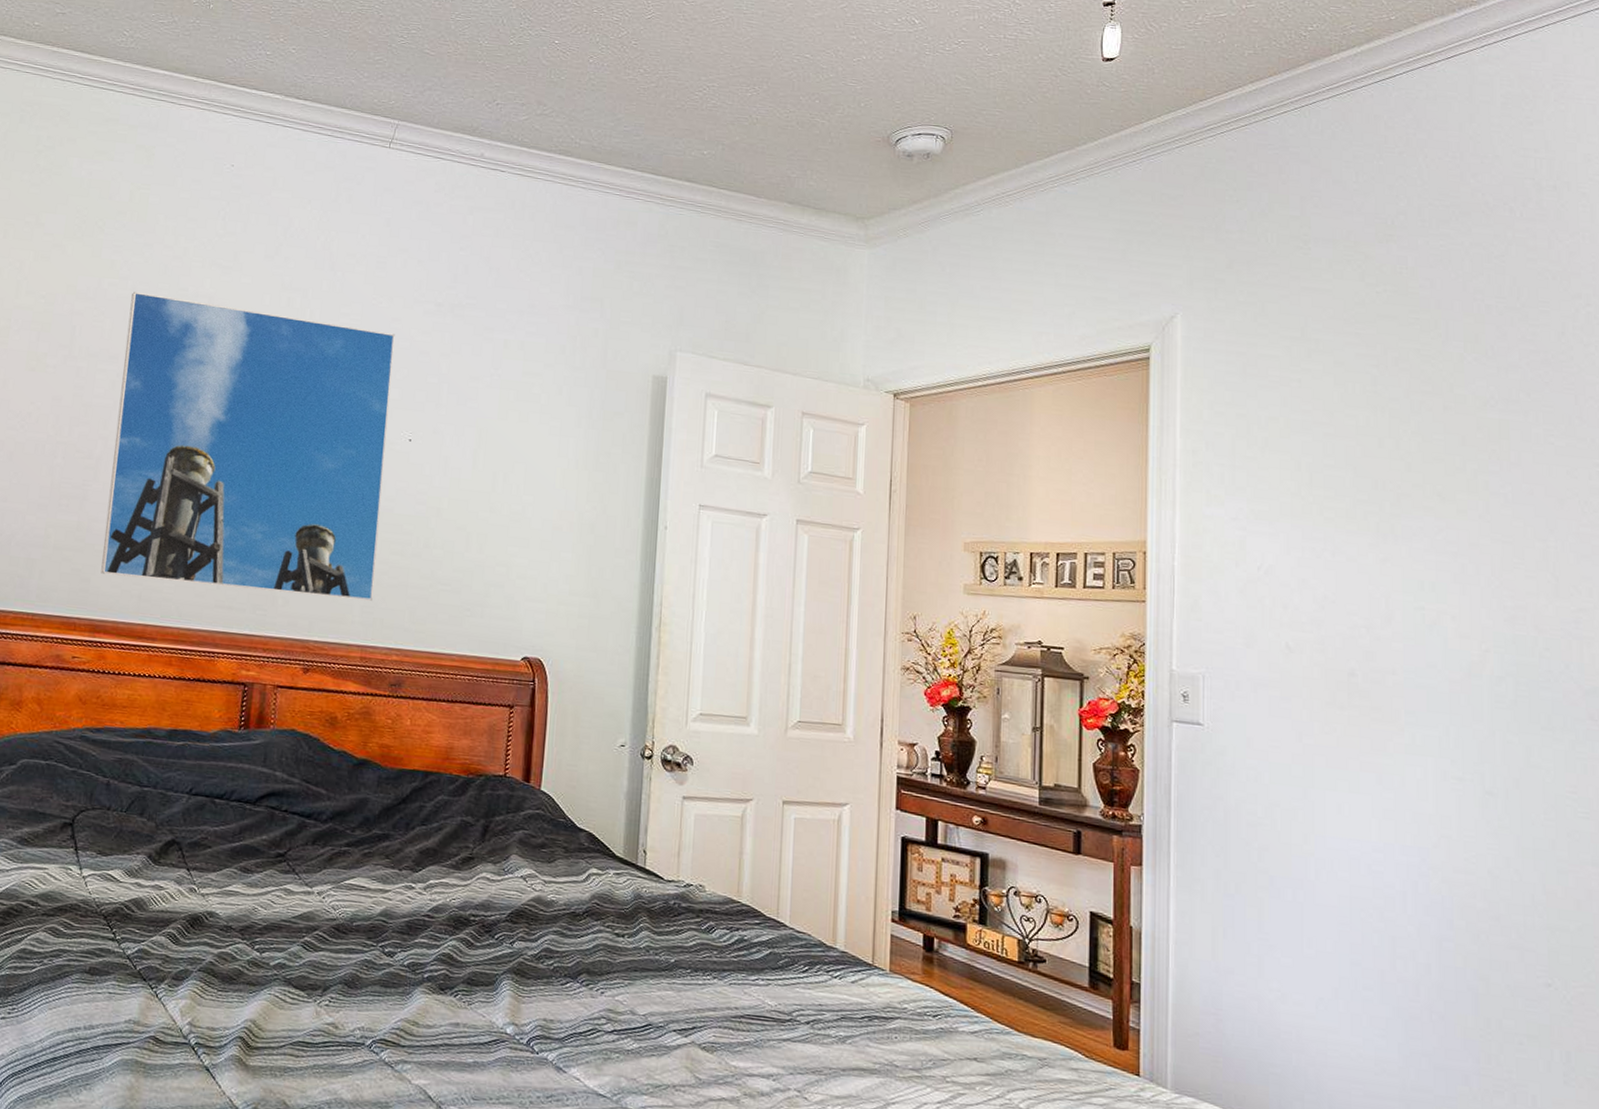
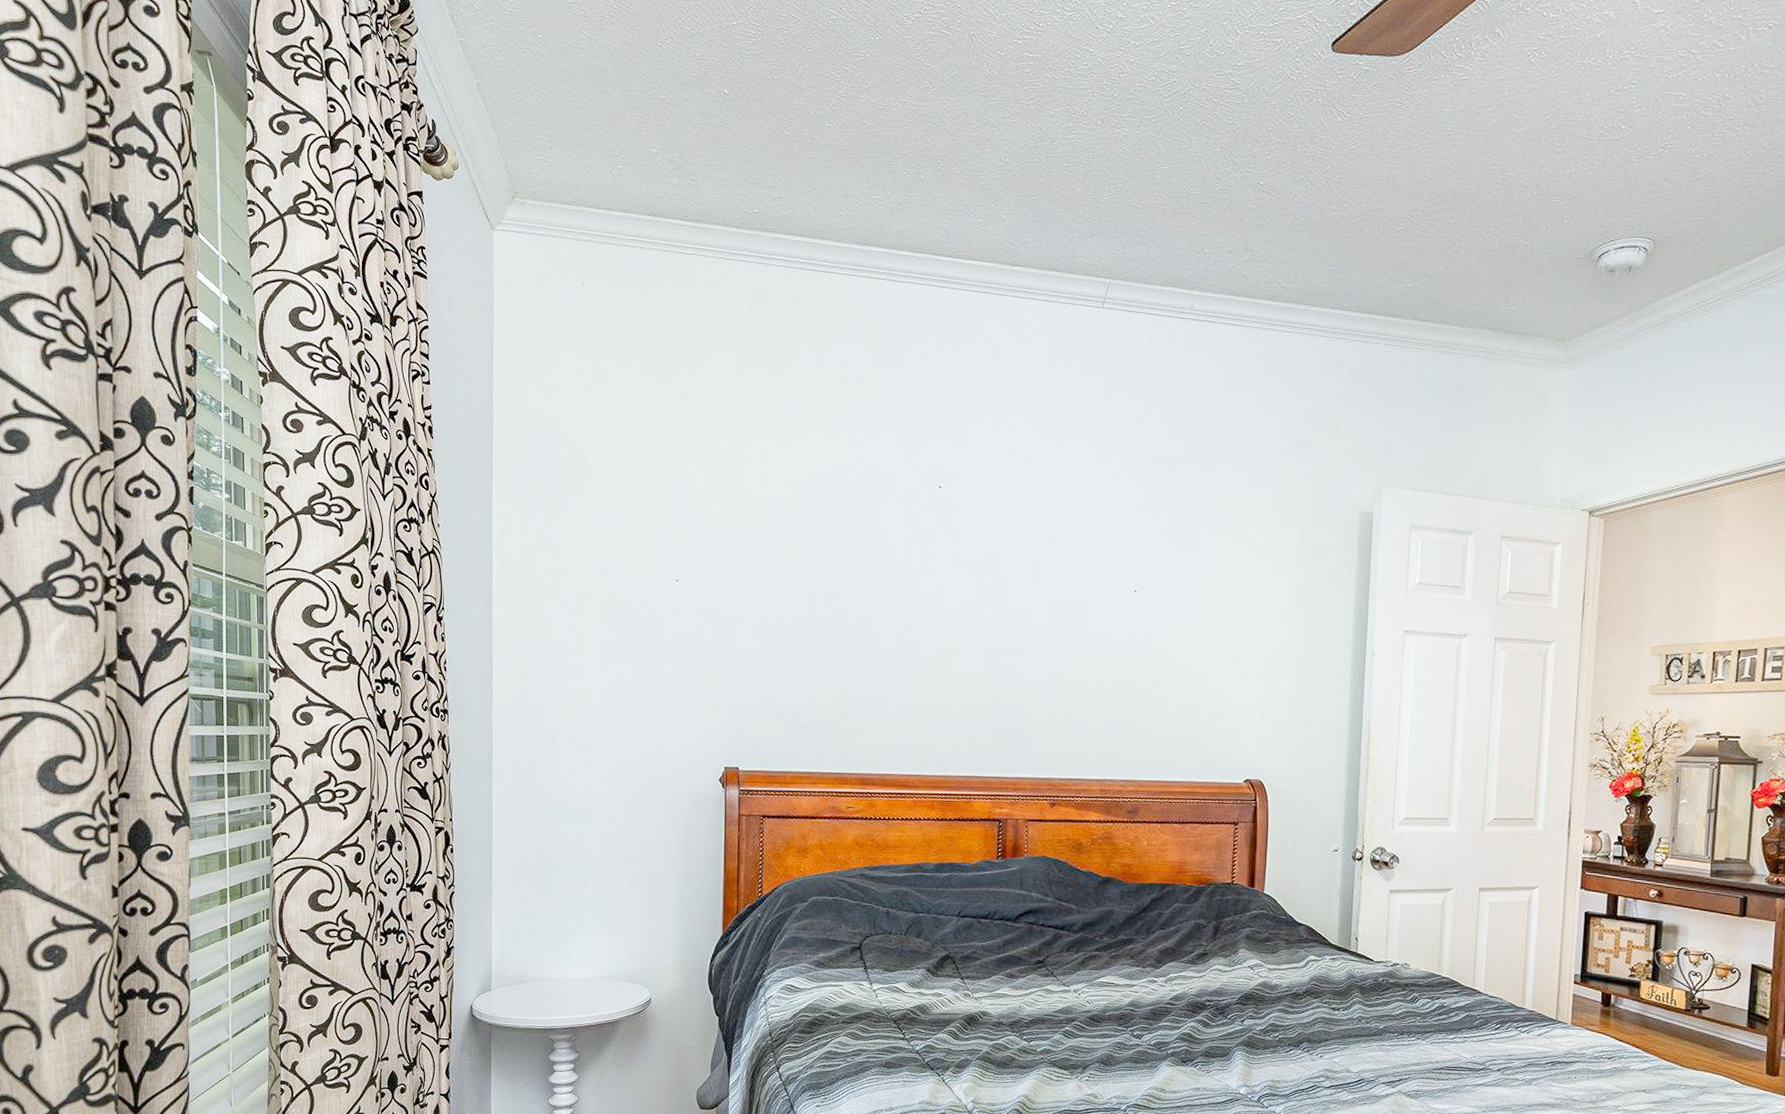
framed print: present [101,291,395,601] -> none [865,470,1117,740]

